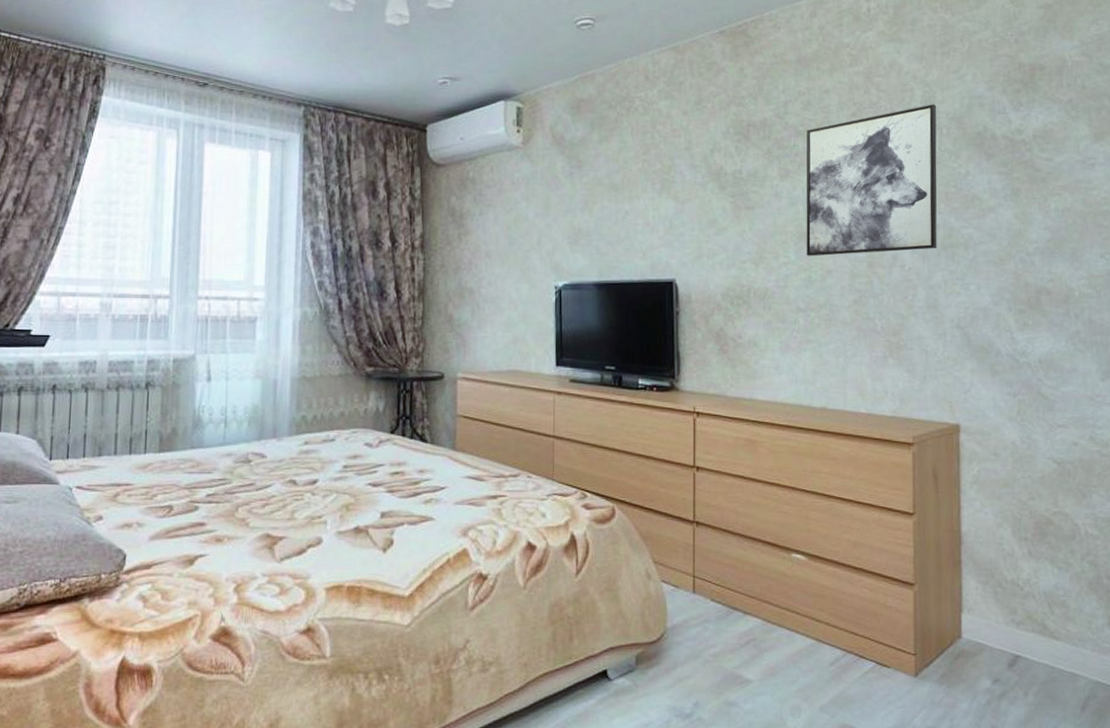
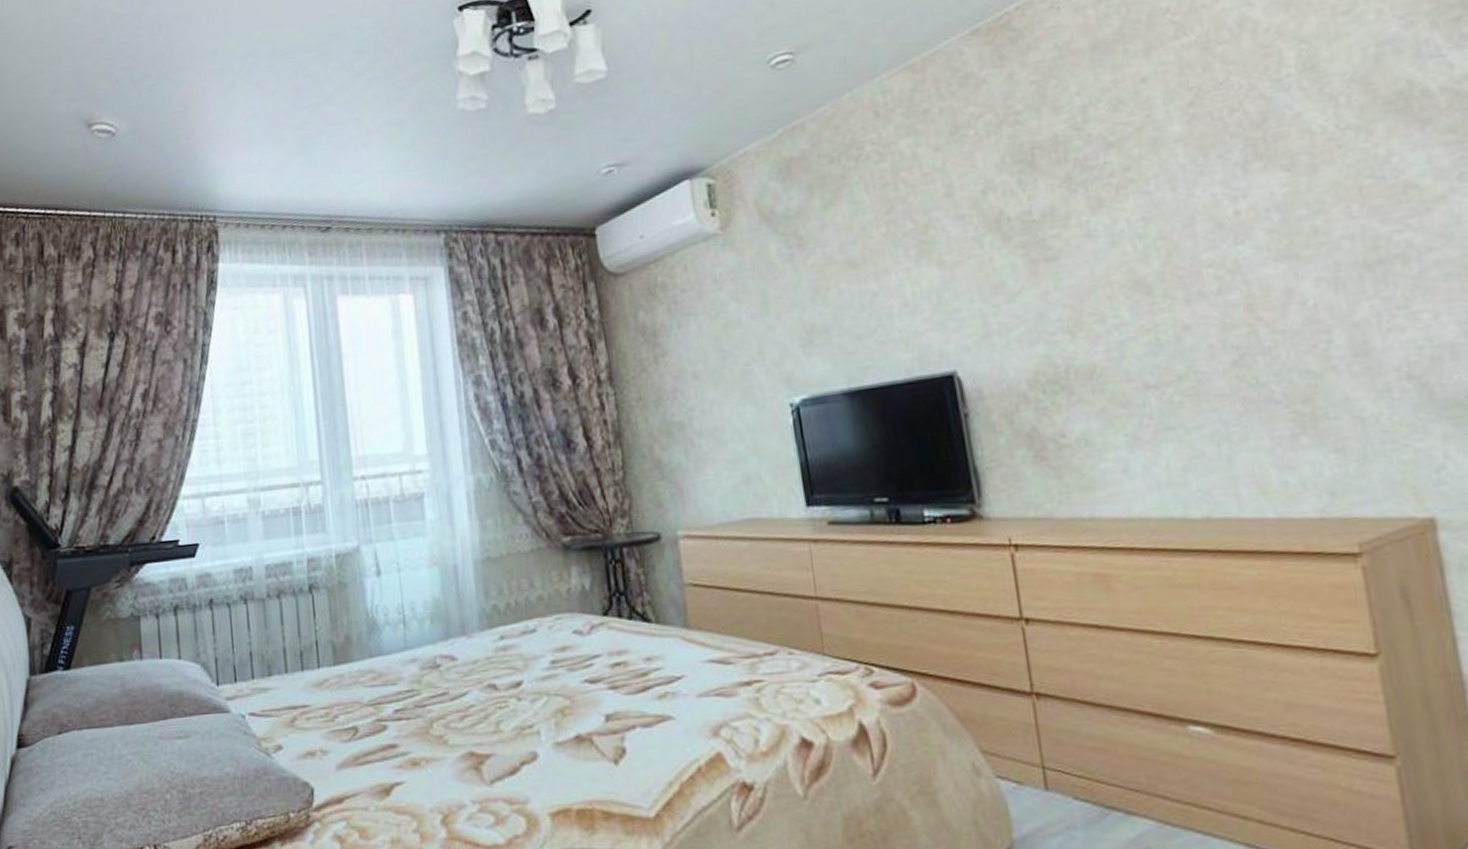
wall art: present [806,104,937,256] -> none [1121,65,1356,311]

